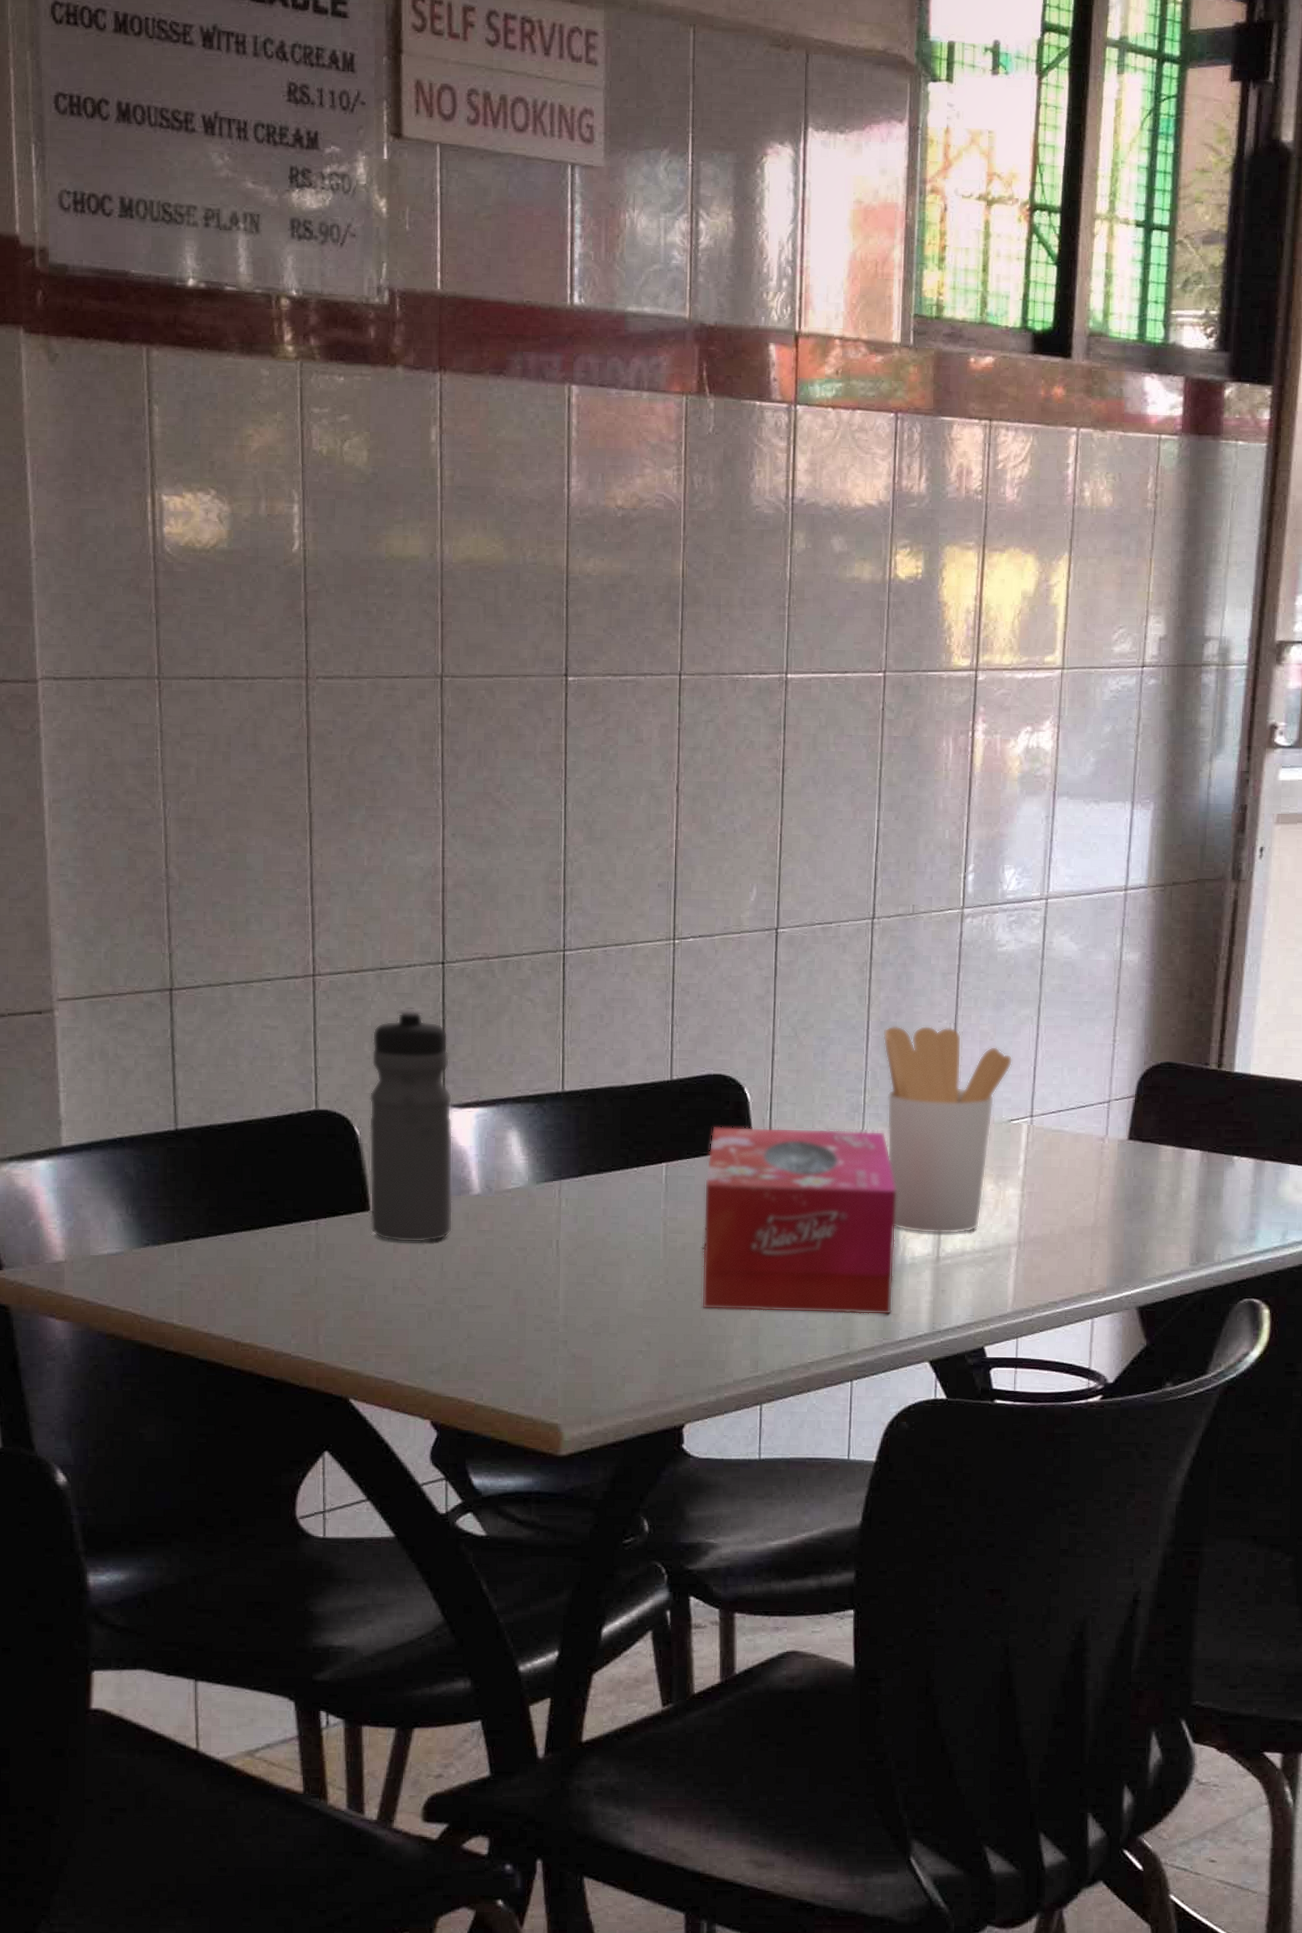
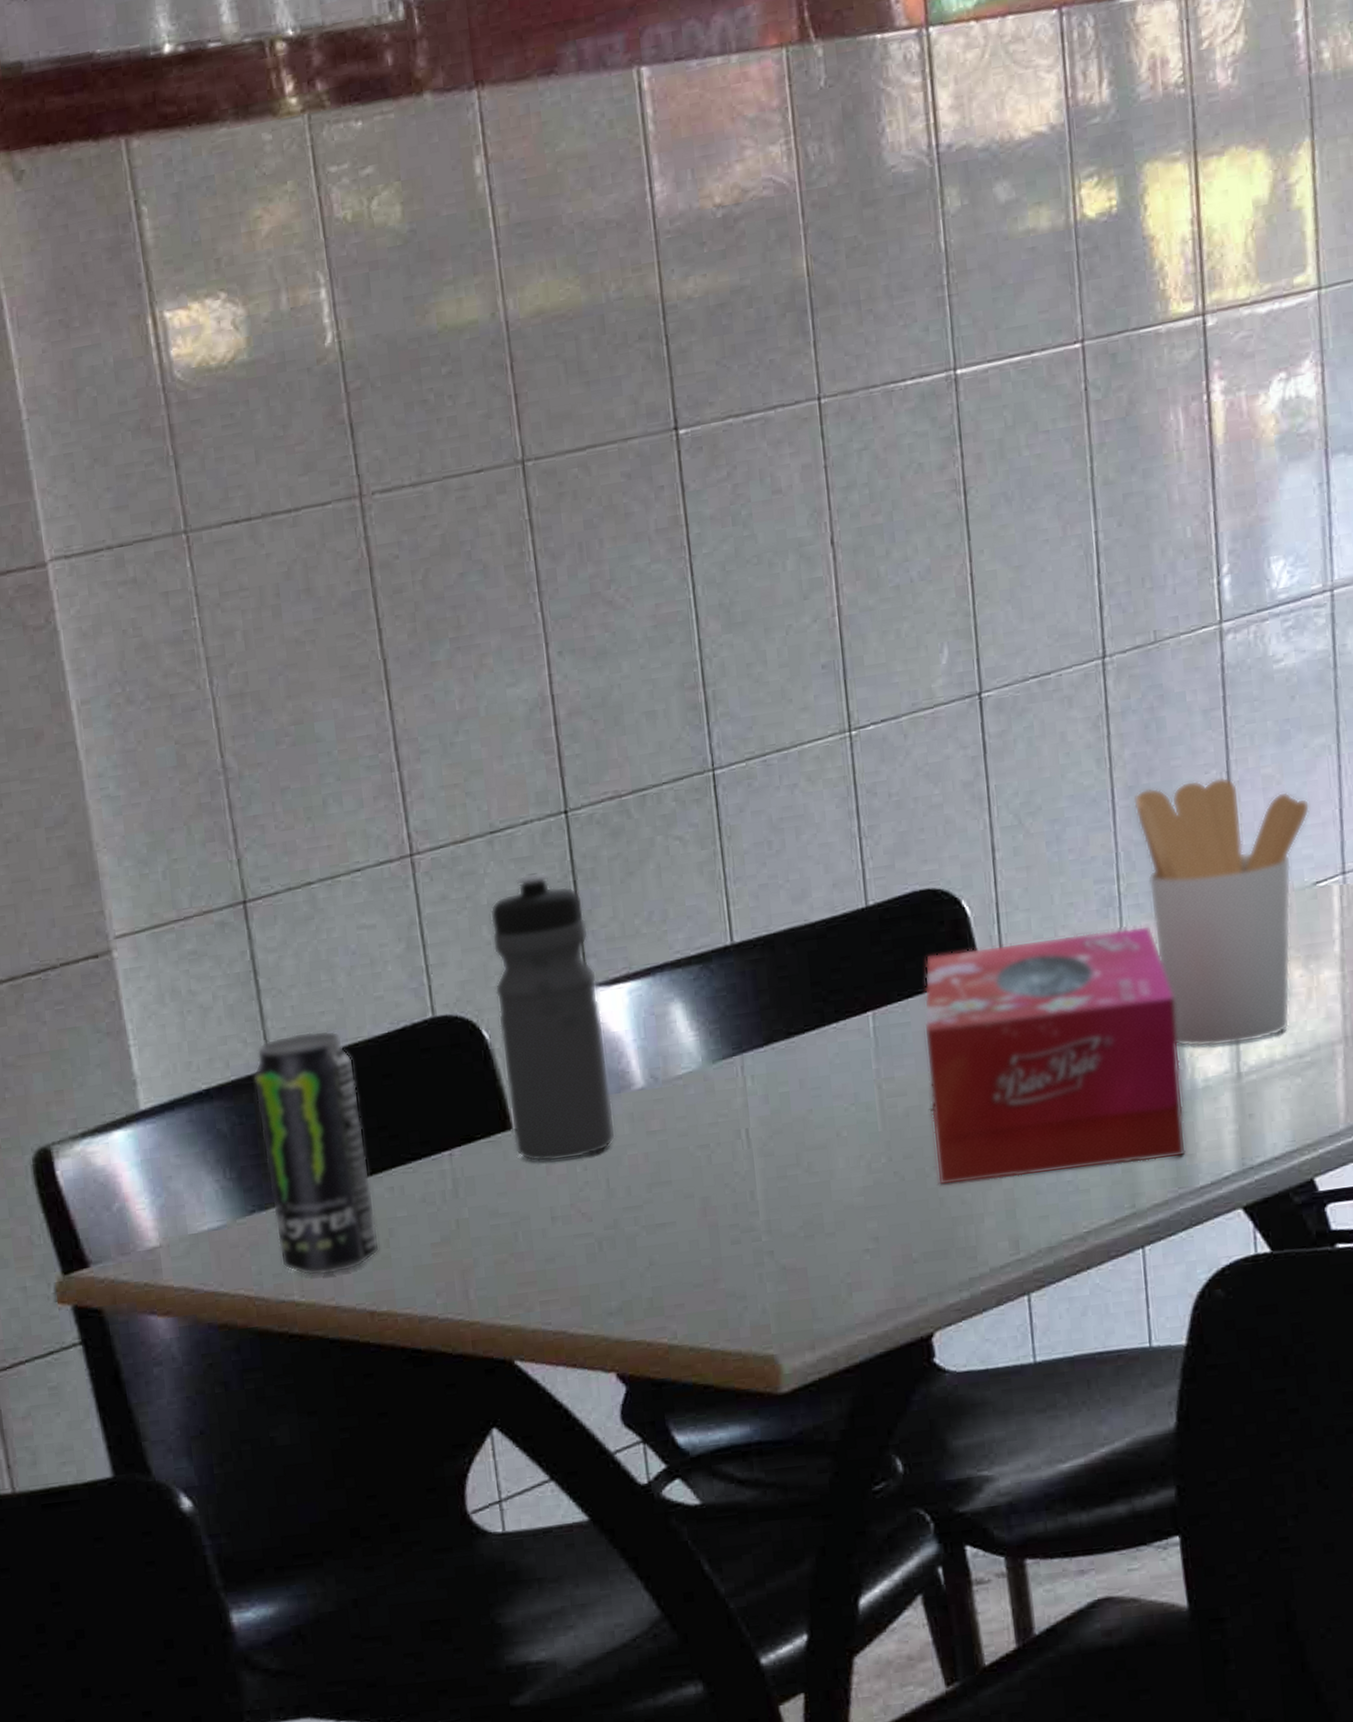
beverage can: none [161,1104,250,1306] -> present [253,1030,380,1276]

